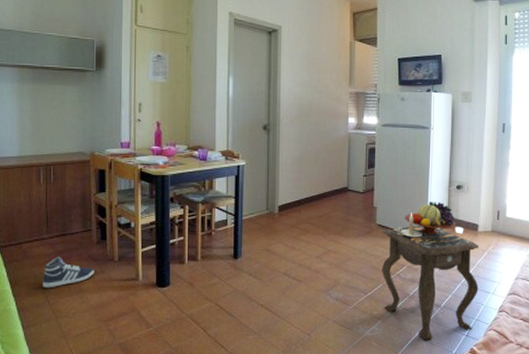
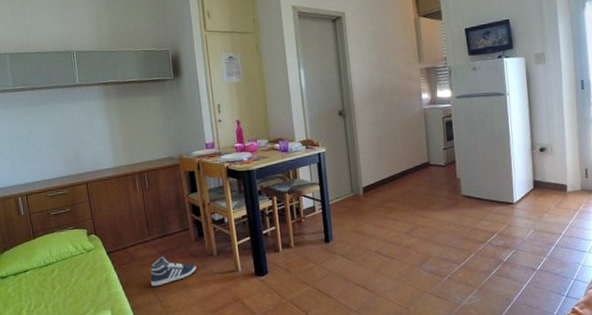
side table: present [382,201,479,341] -> none [469,166,574,305]

